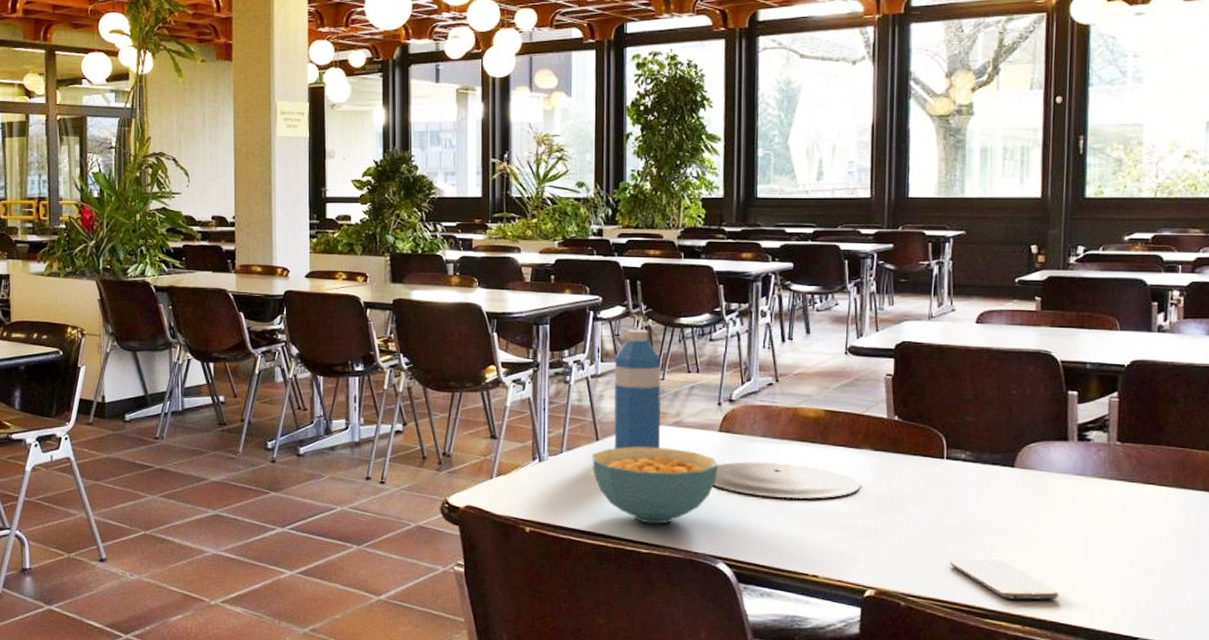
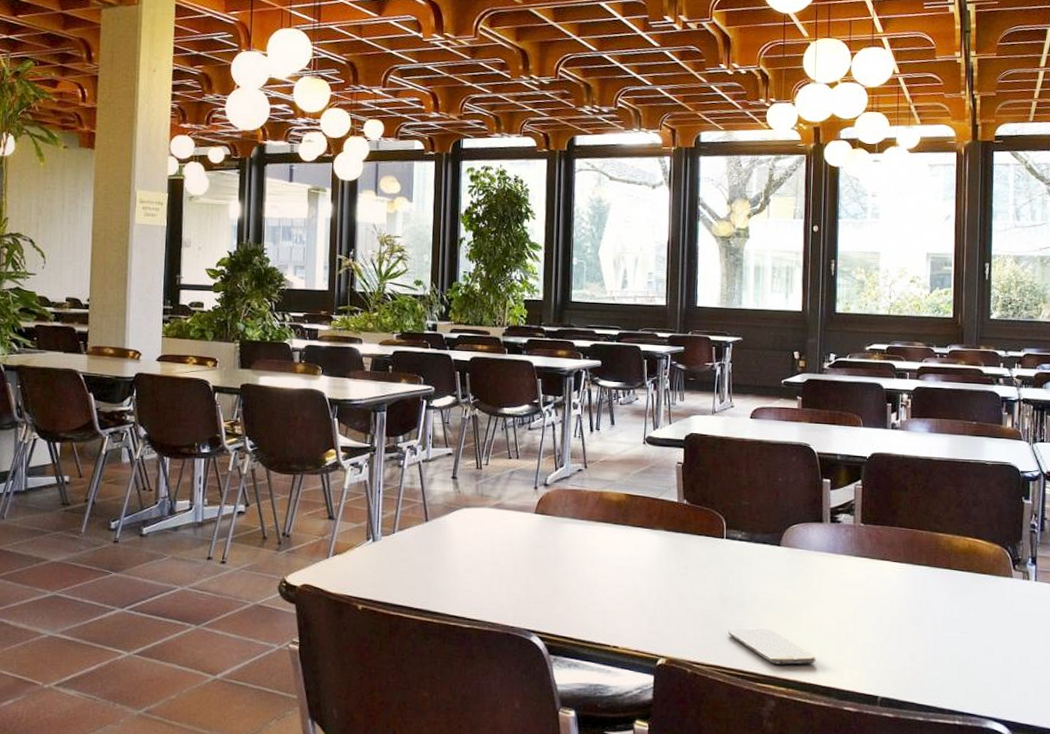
cereal bowl: present [592,446,718,524] -> none [421,527,534,600]
water bottle: present [613,329,662,450] -> none [441,417,486,530]
plate: present [714,461,860,499] -> none [529,541,654,576]

